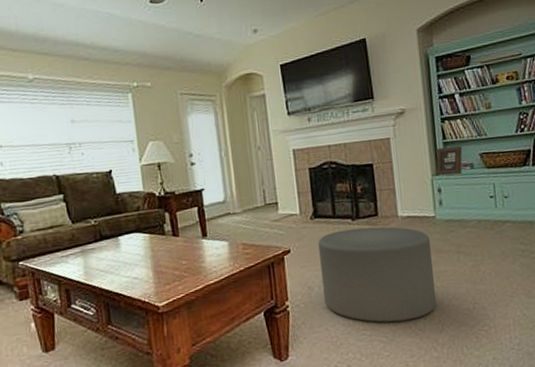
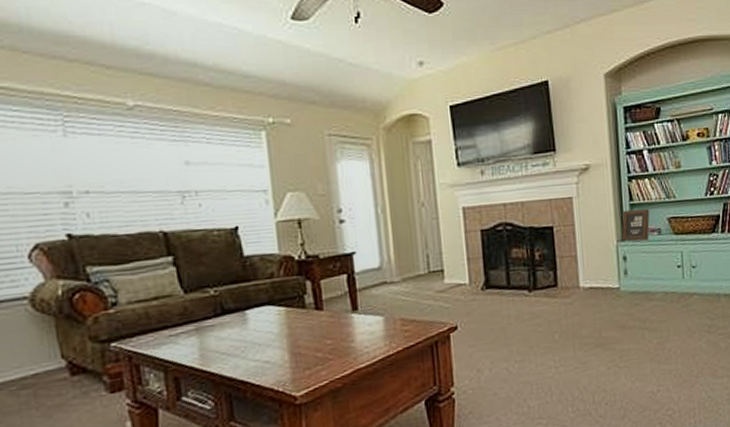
pouf: present [318,226,436,323] -> none [490,299,619,410]

